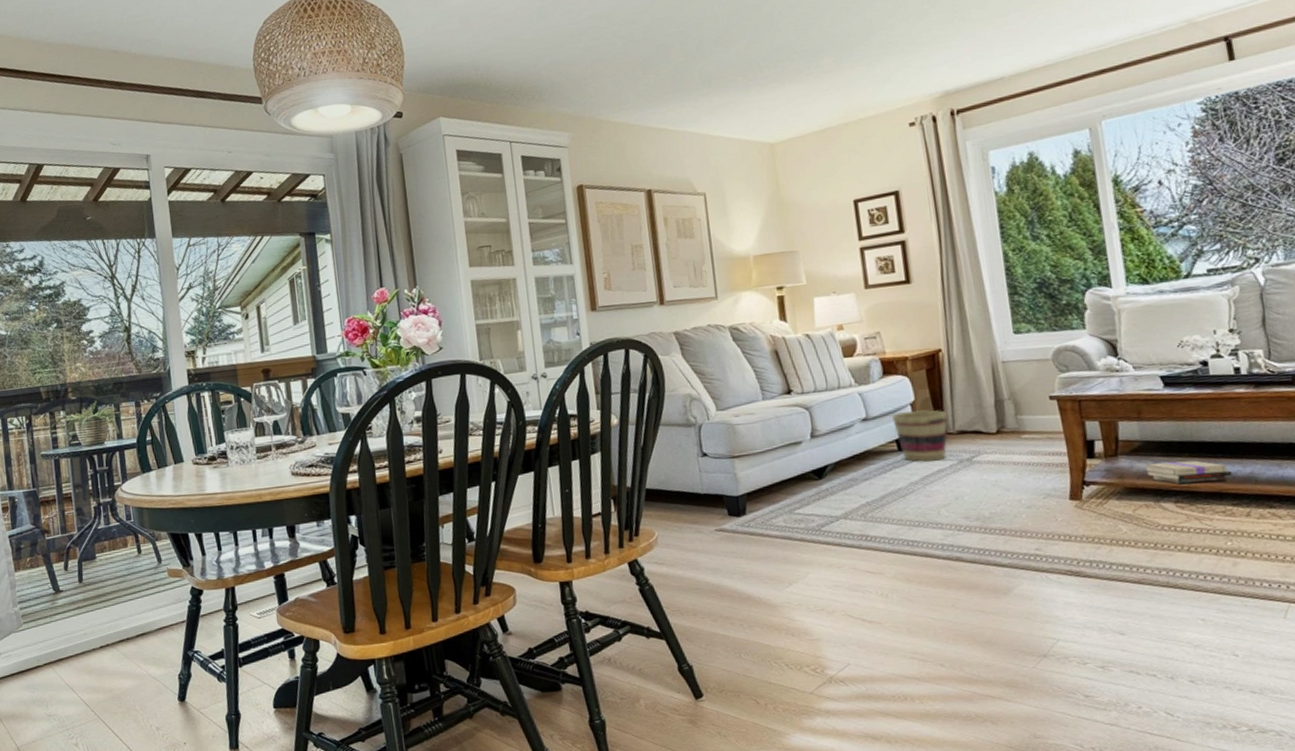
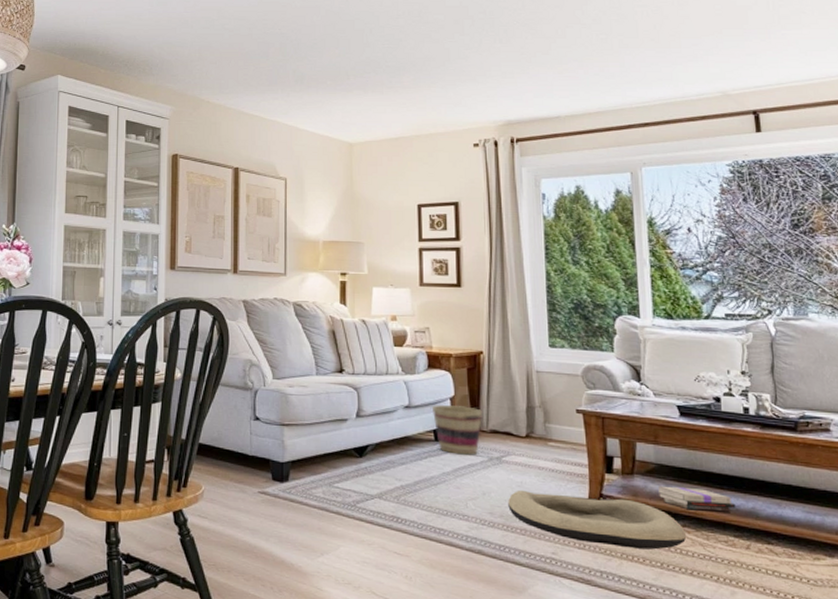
dog bed: none [983,482,1181,533] -> present [508,490,687,550]

